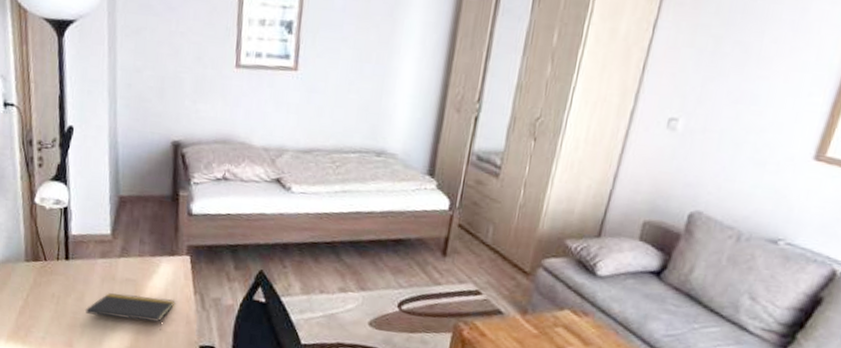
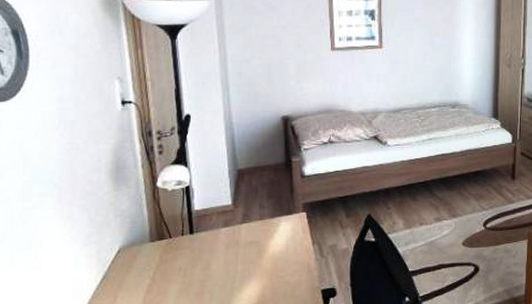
notepad: present [85,293,174,330] -> none [212,253,295,283]

